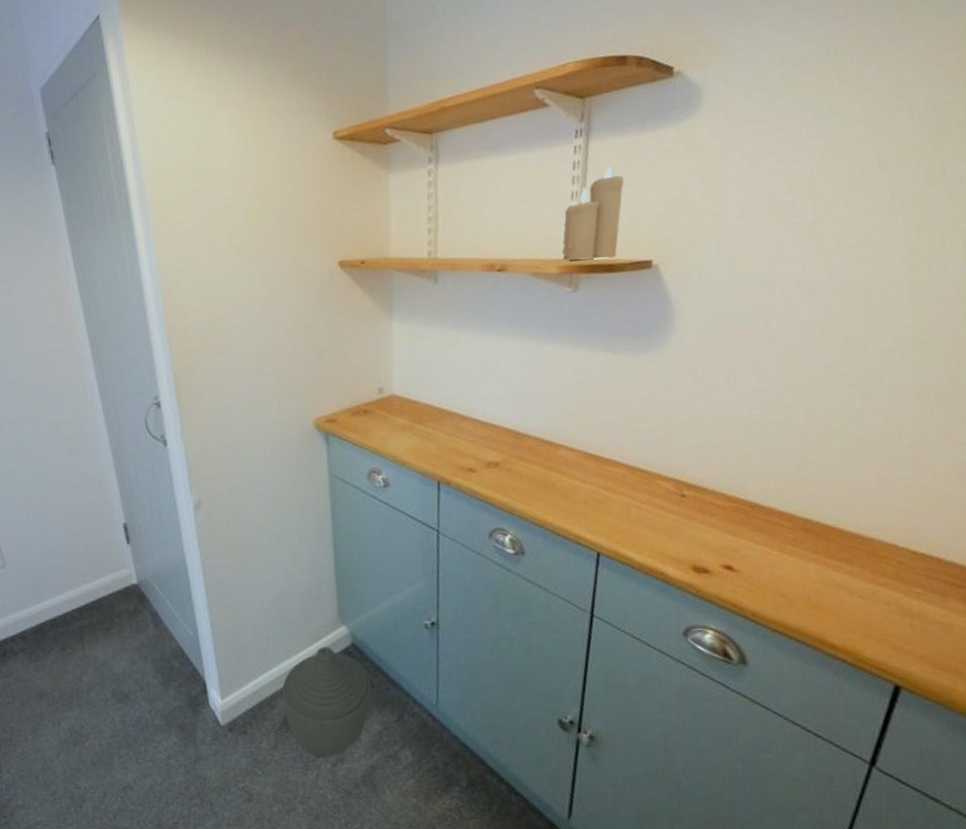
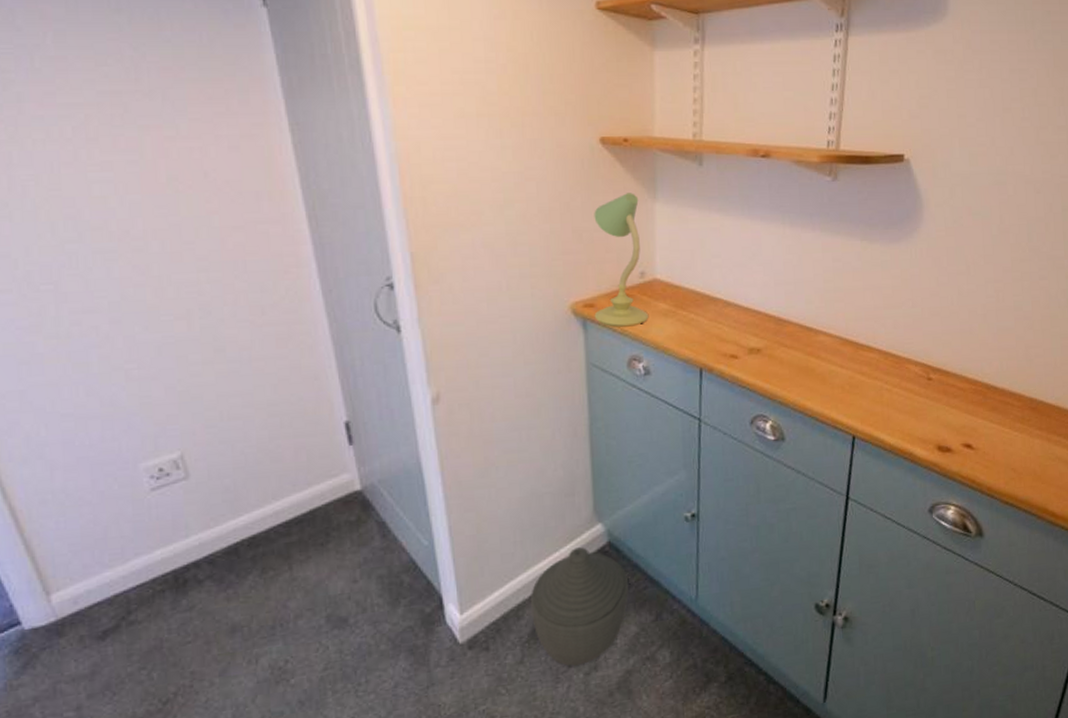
table lamp: none [334,312,388,442] -> present [594,193,649,328]
candle: present [562,167,624,261] -> none [823,63,880,151]

